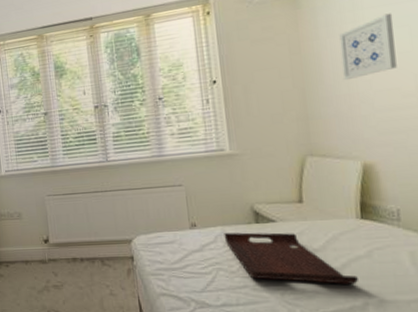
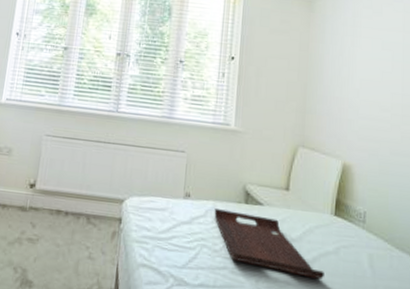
wall art: present [339,13,397,80] -> none [339,36,382,85]

